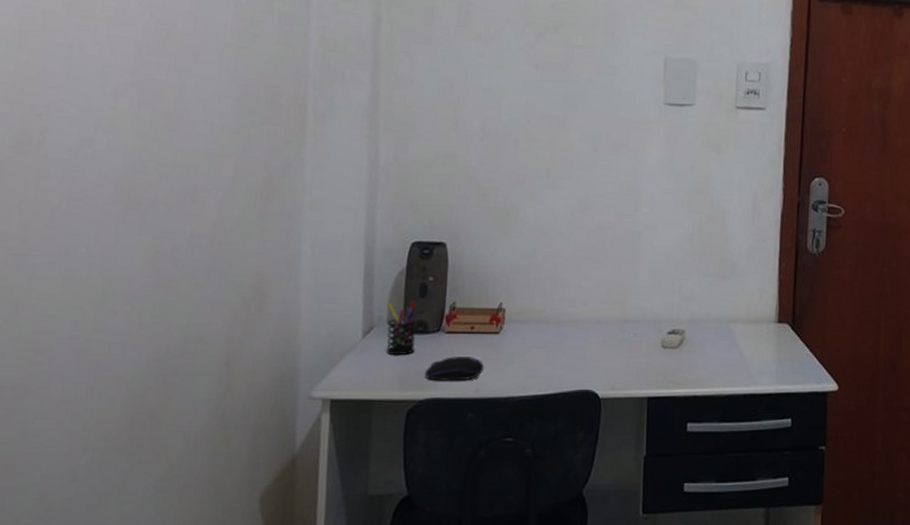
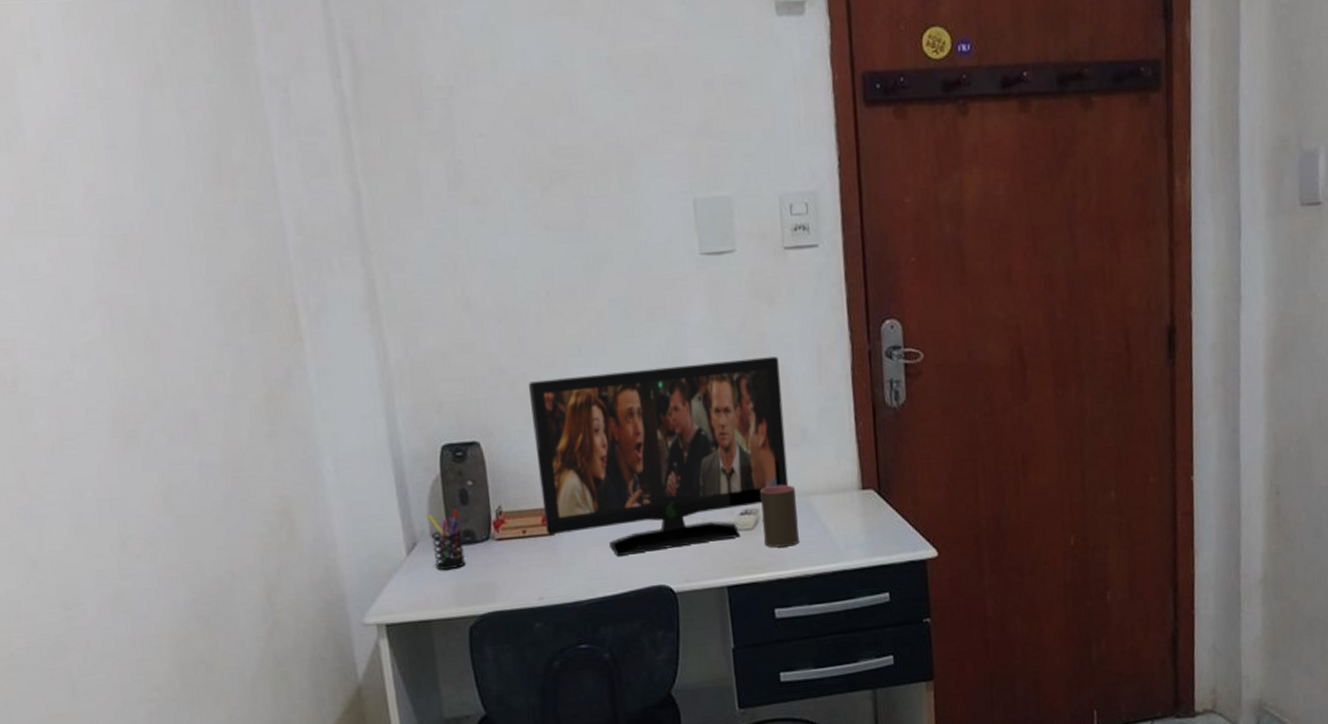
computer mouse: present [424,356,484,381] -> none [480,563,544,593]
flat panel tv: none [492,194,719,359] -> present [528,356,789,556]
cup: none [686,310,720,367] -> present [760,484,799,548]

